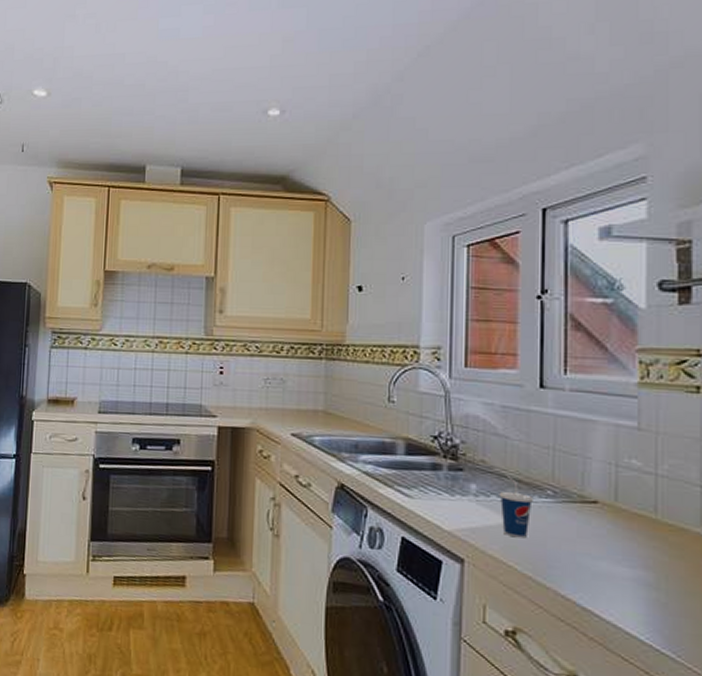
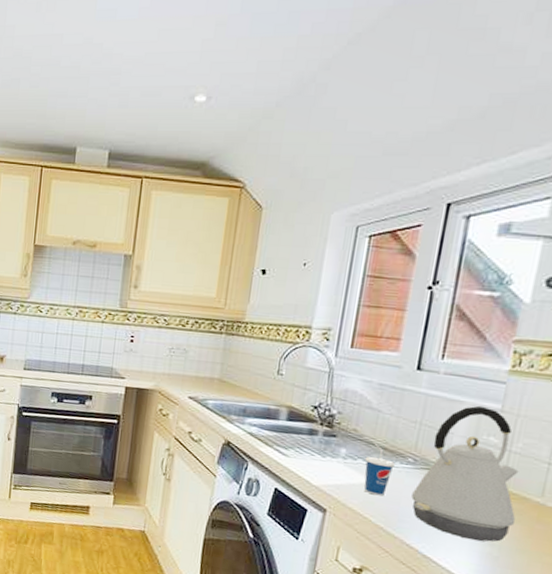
kettle: none [558,424,678,586] -> present [411,405,519,542]

